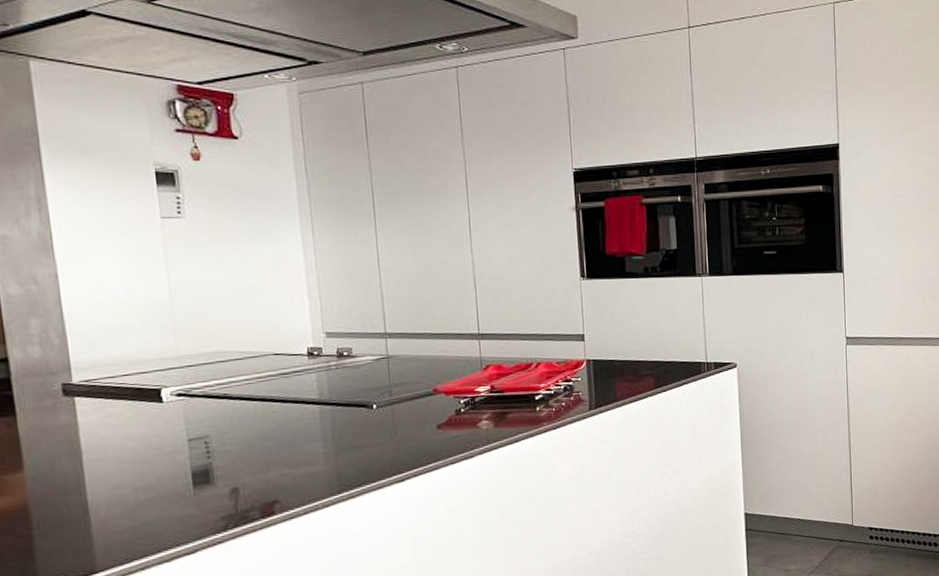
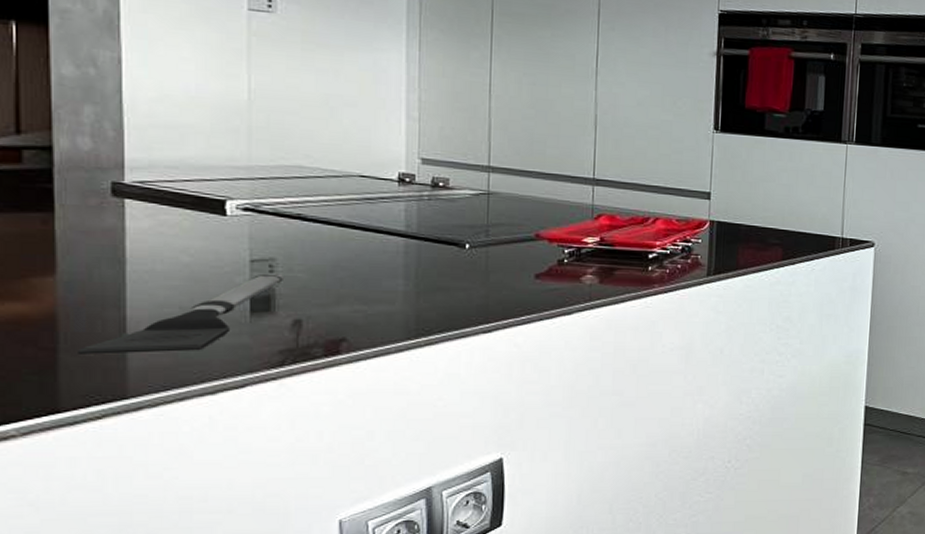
spatula: none [50,448,219,538] -> present [78,272,285,355]

